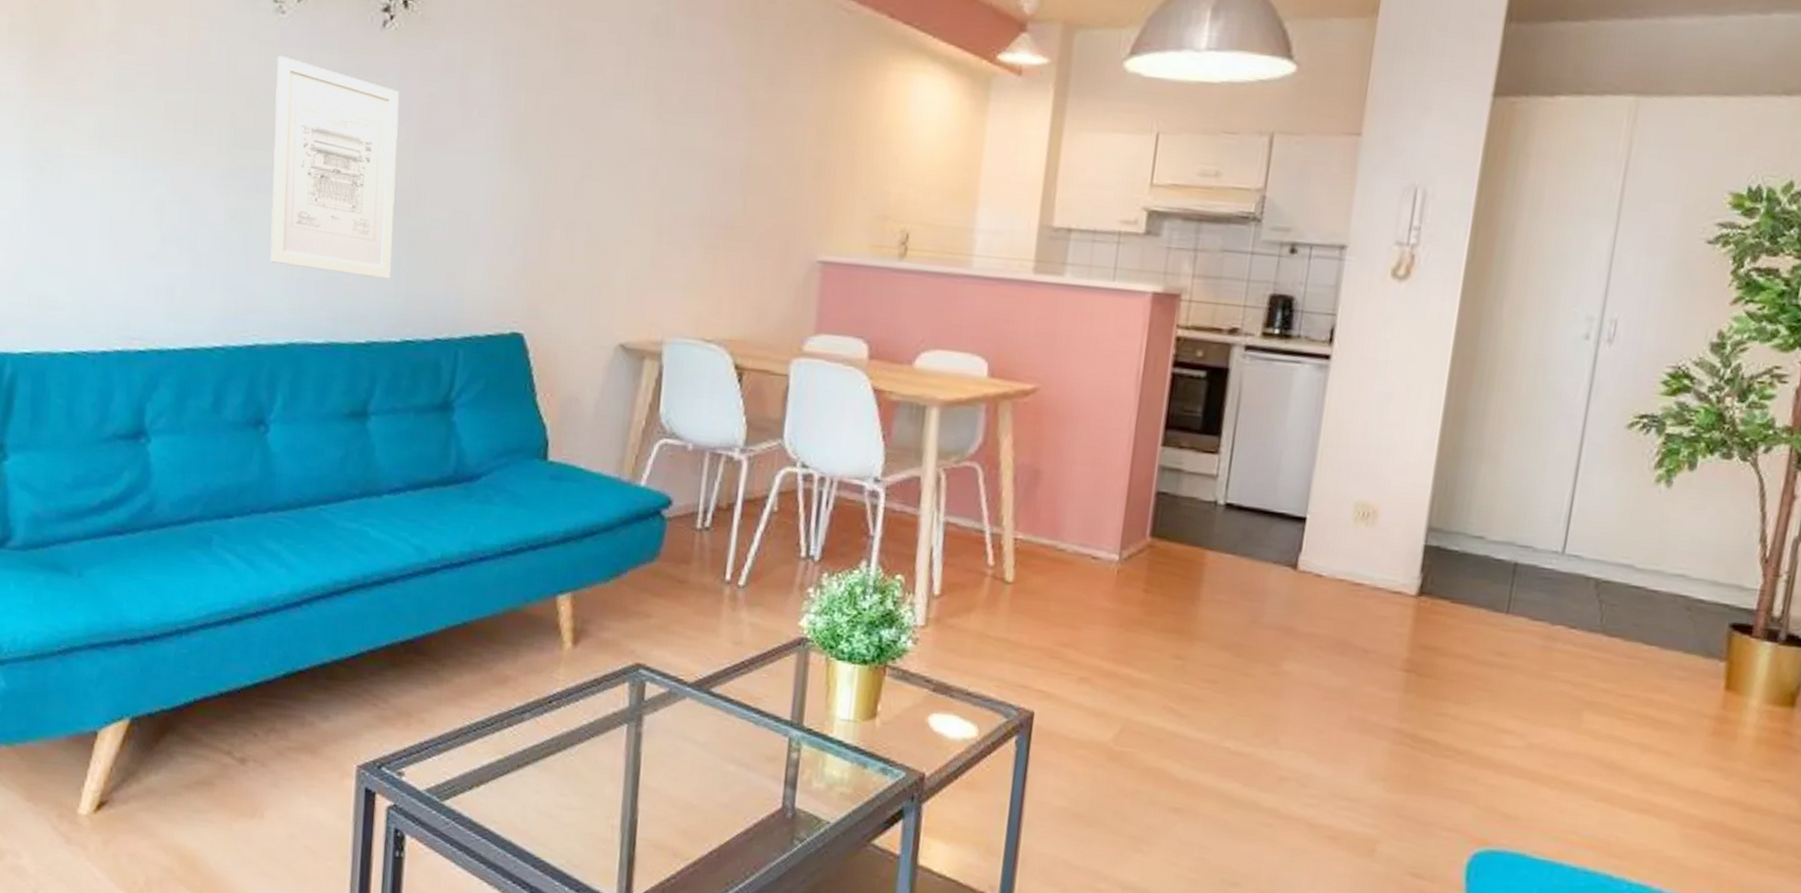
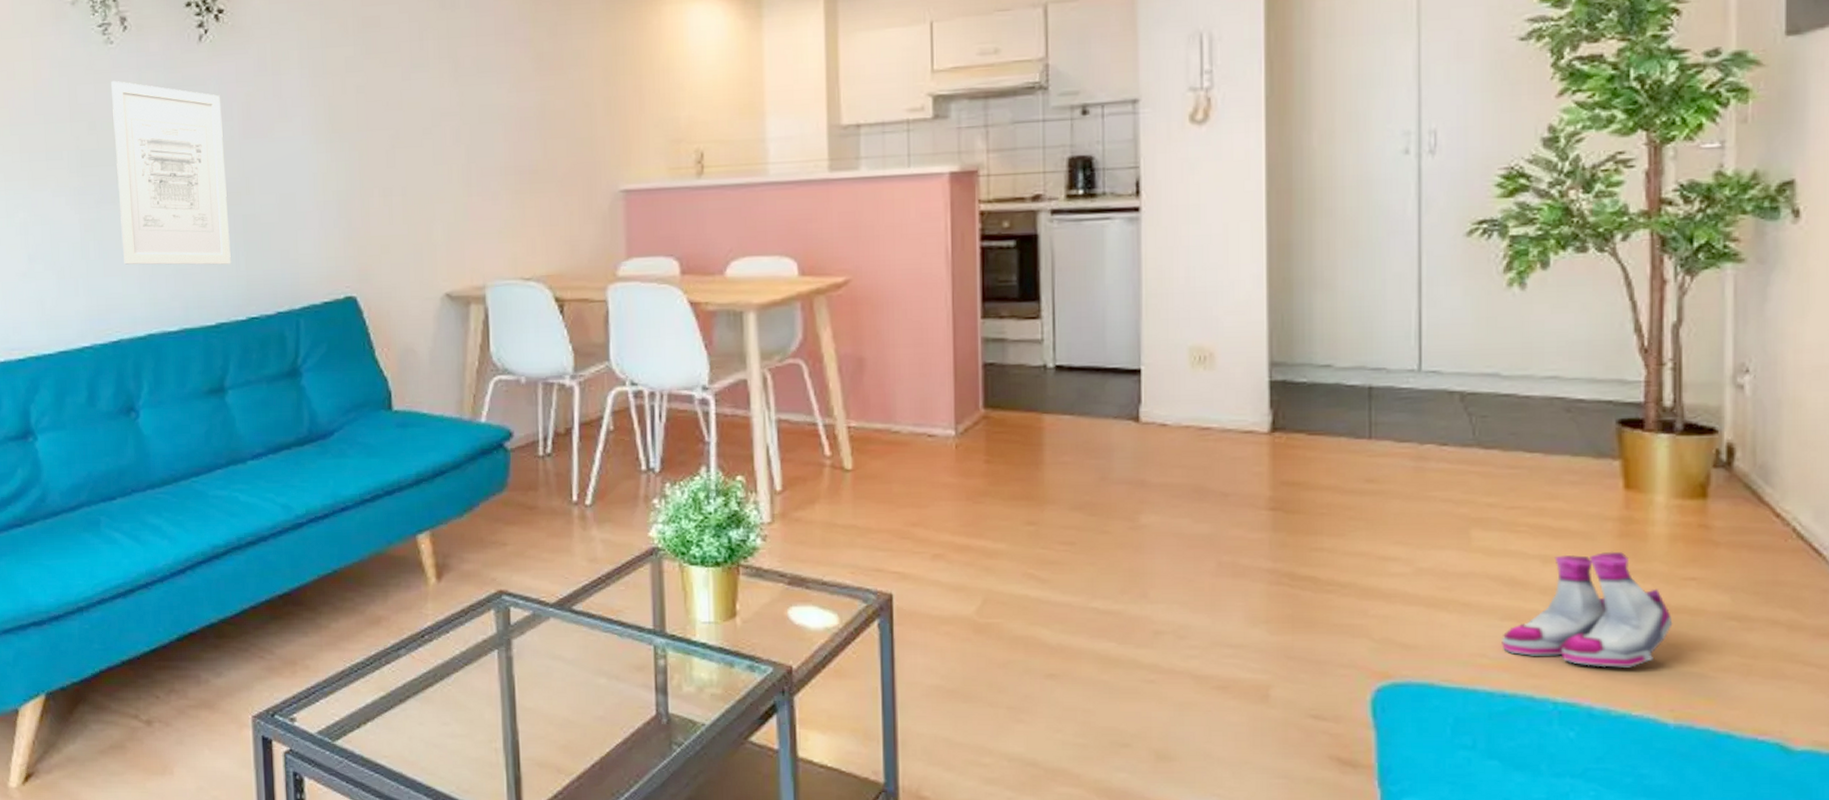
boots: none [1592,745,1745,858] -> present [1502,551,1673,668]

